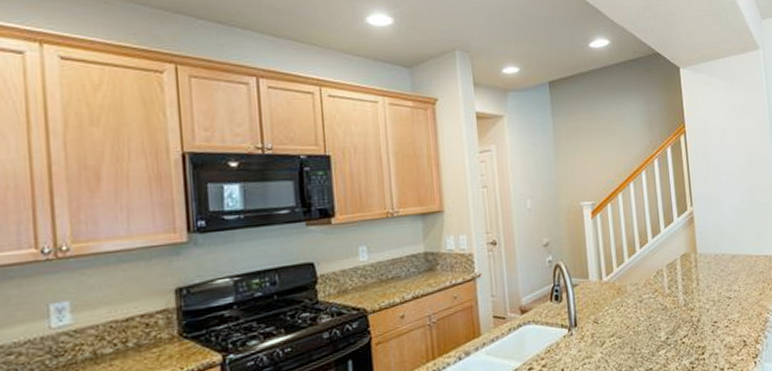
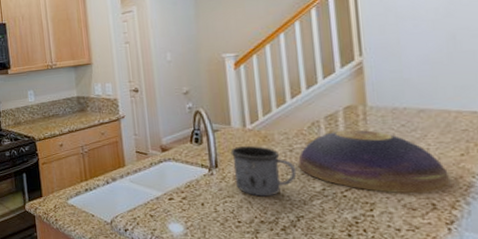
mug: none [588,299,646,354] -> present [230,146,297,197]
decorative bowl: none [647,276,755,335] -> present [298,129,451,194]

